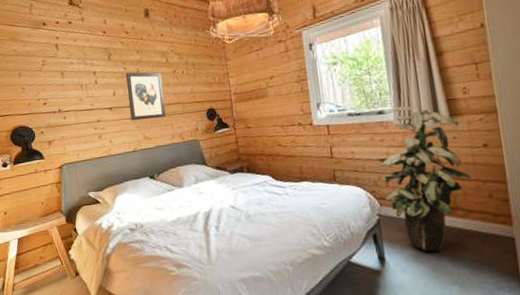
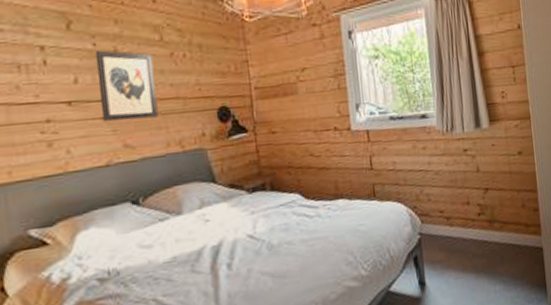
indoor plant: present [376,106,472,252] -> none [418,109,508,271]

